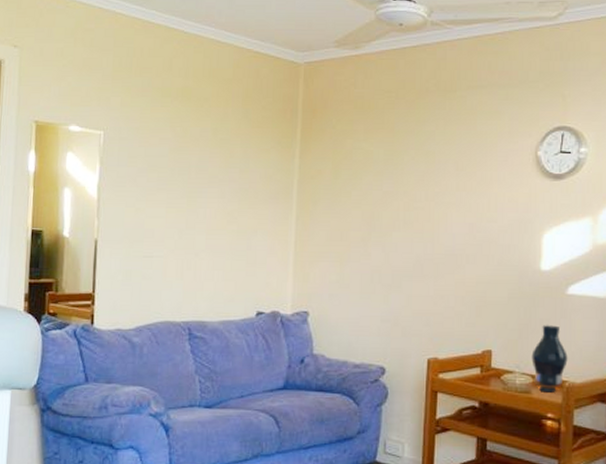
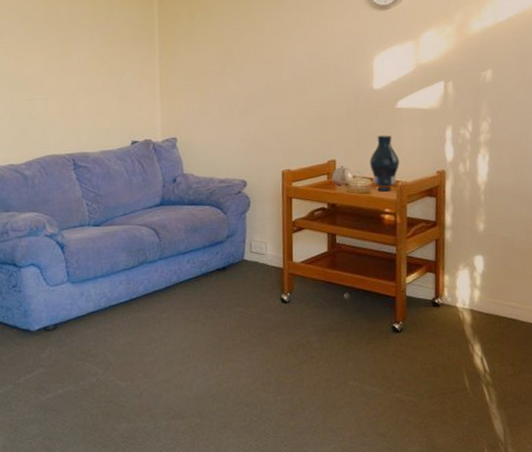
teapot: none [486,358,513,382] -> present [332,165,354,186]

